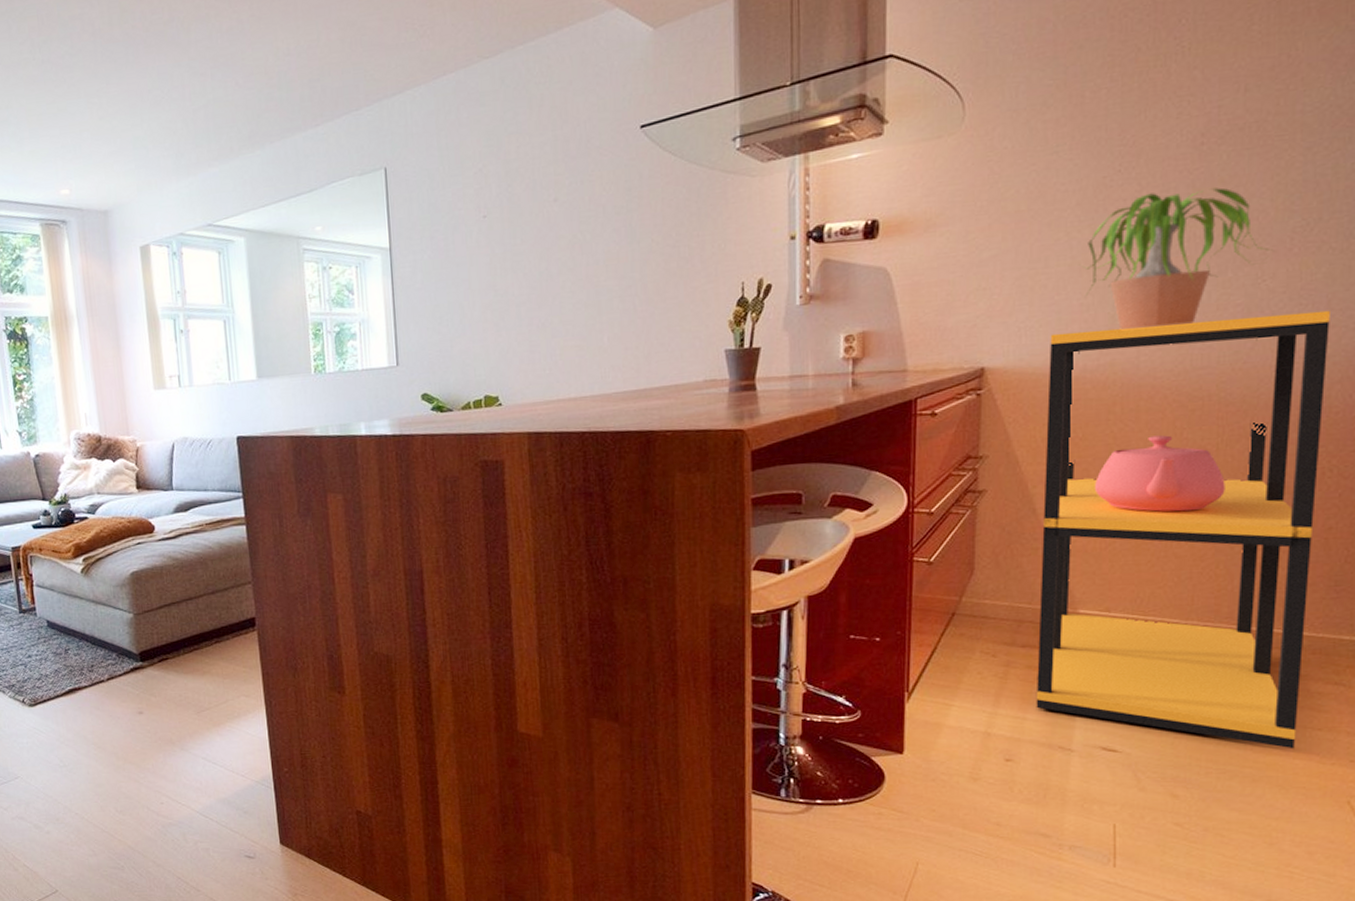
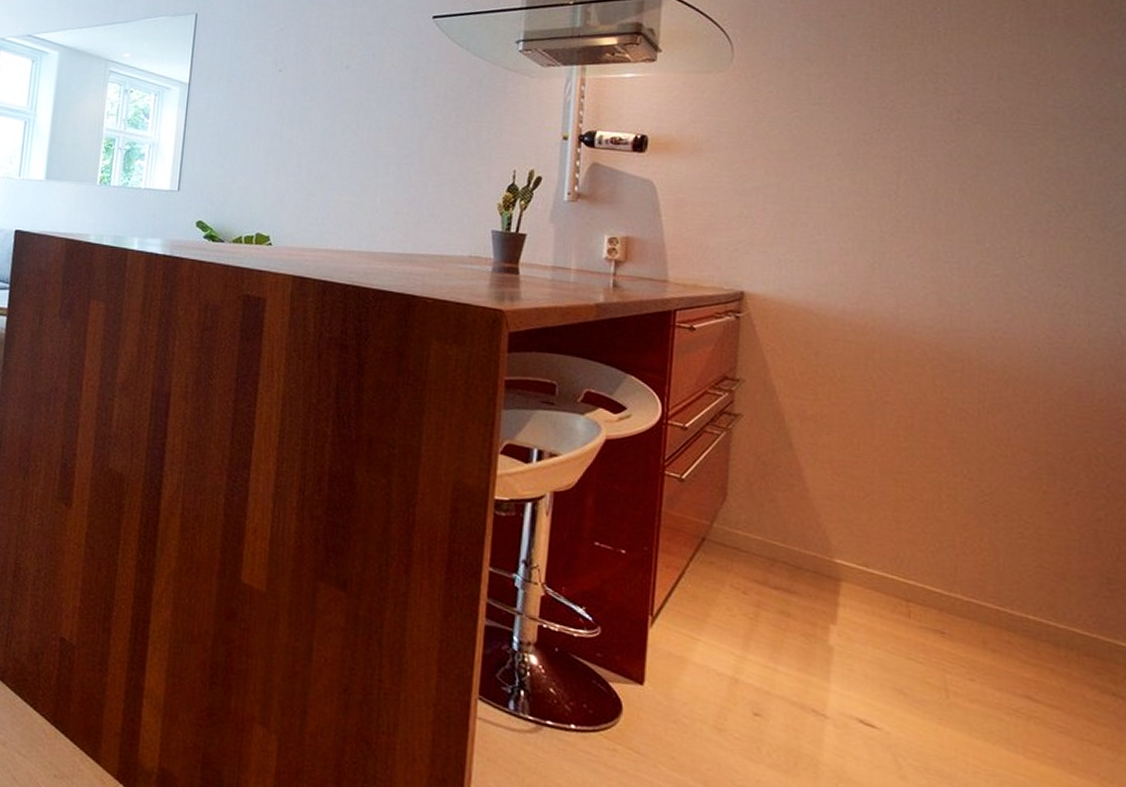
shelving unit: present [1036,310,1330,749] -> none [788,271,1090,763]
potted plant: present [1083,187,1273,330] -> none [843,155,1029,285]

